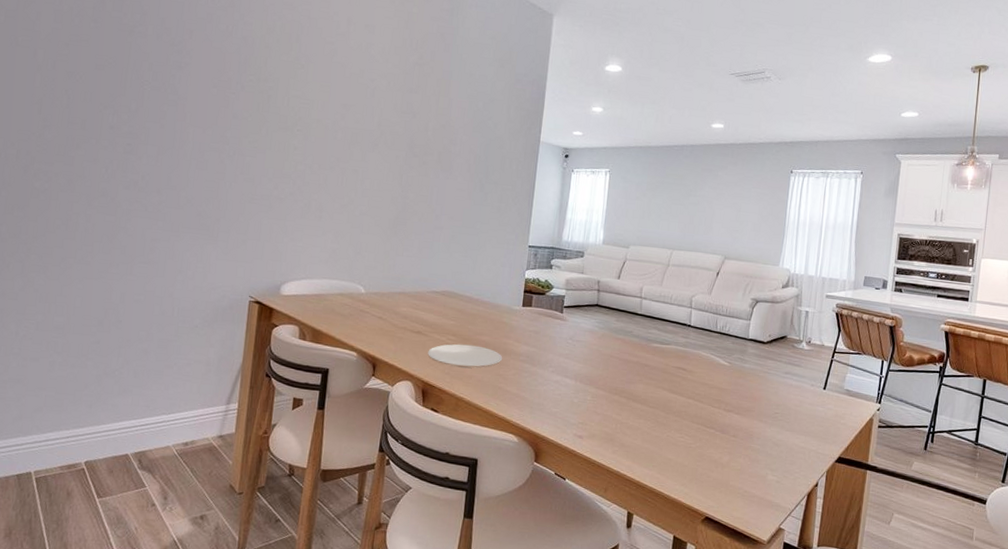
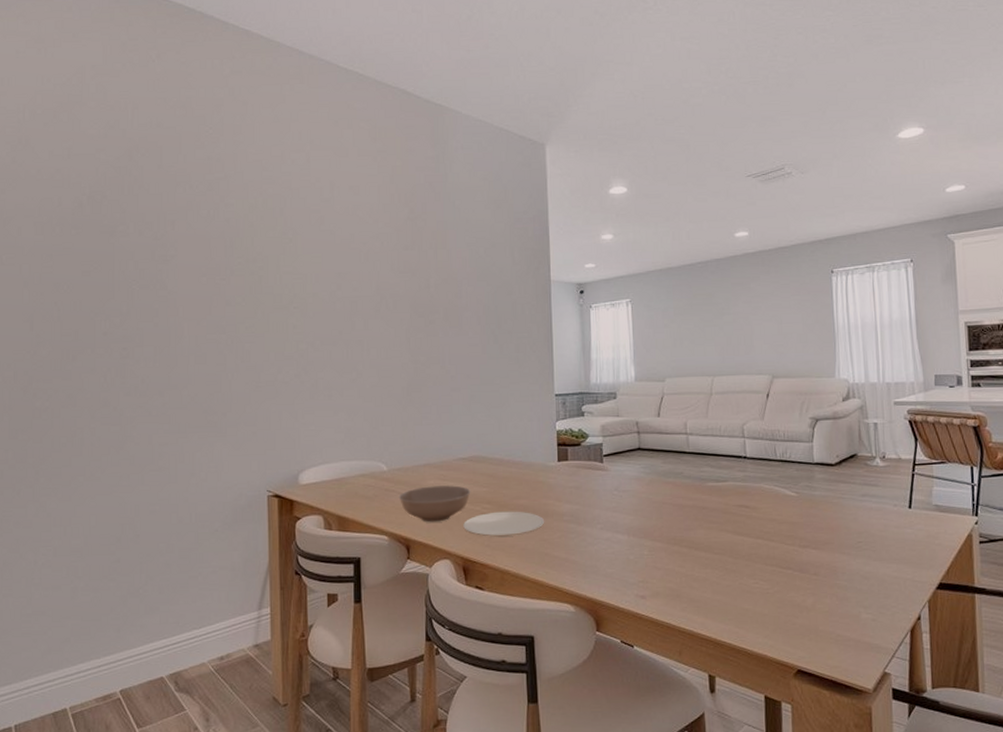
bowl: none [371,312,439,346] -> present [398,485,471,522]

